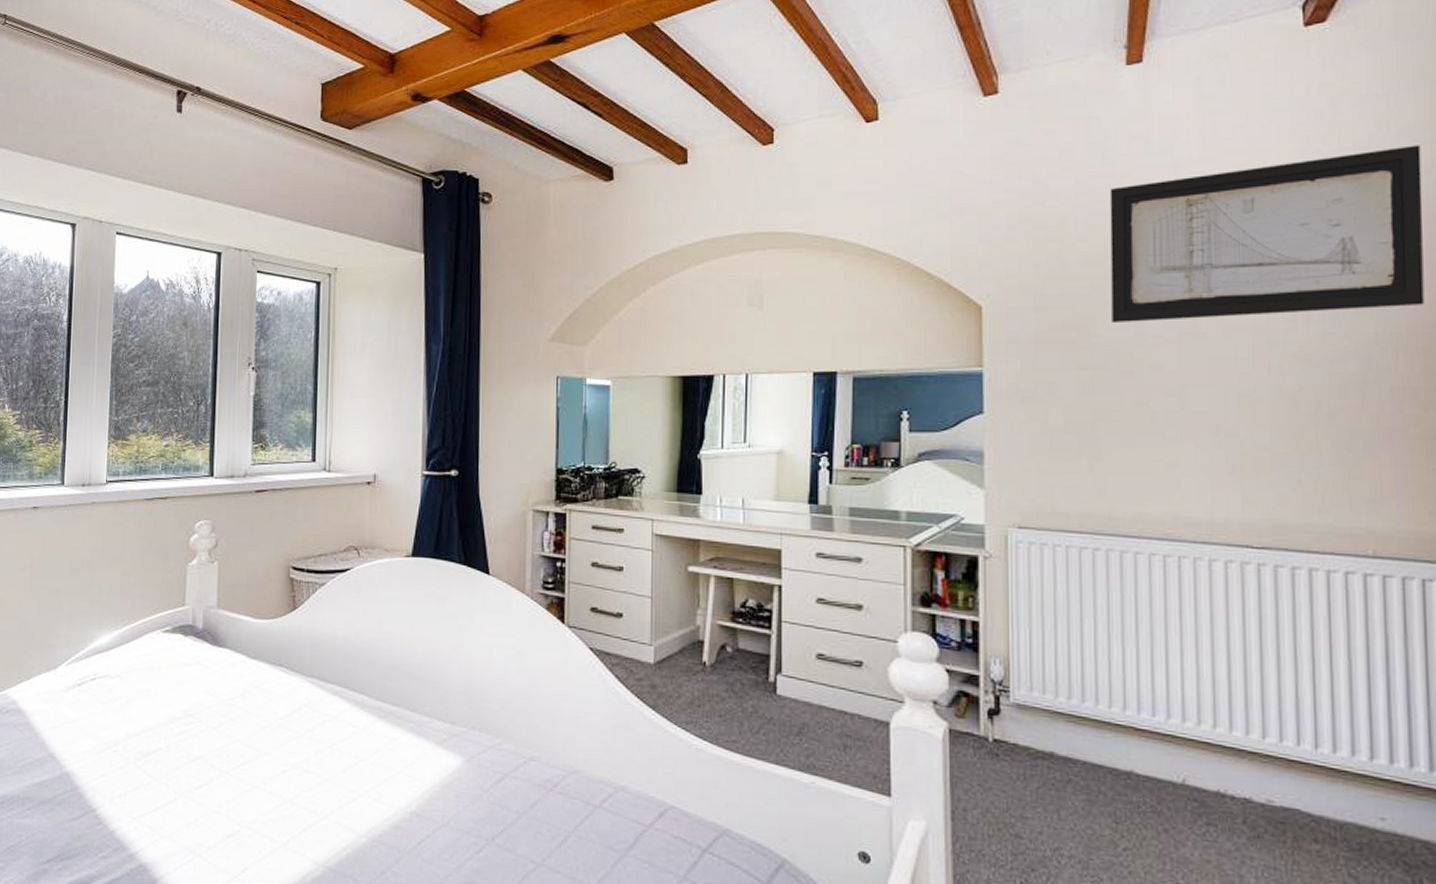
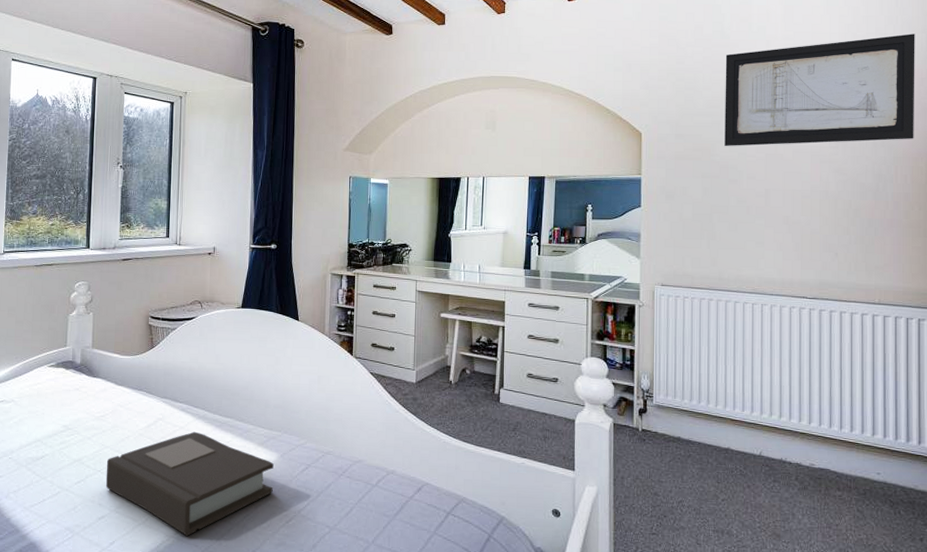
book: none [235,723,457,866] -> present [105,431,274,536]

